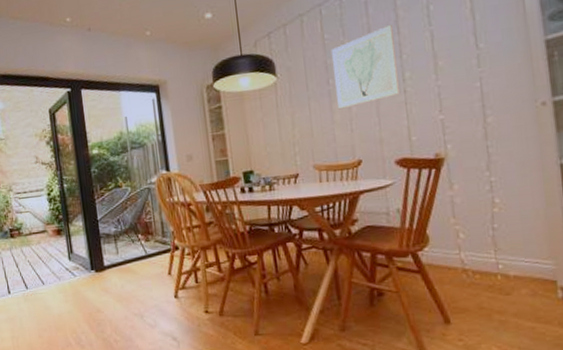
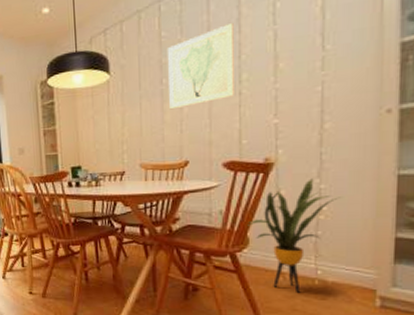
house plant: none [426,172,511,290] -> present [248,178,340,293]

